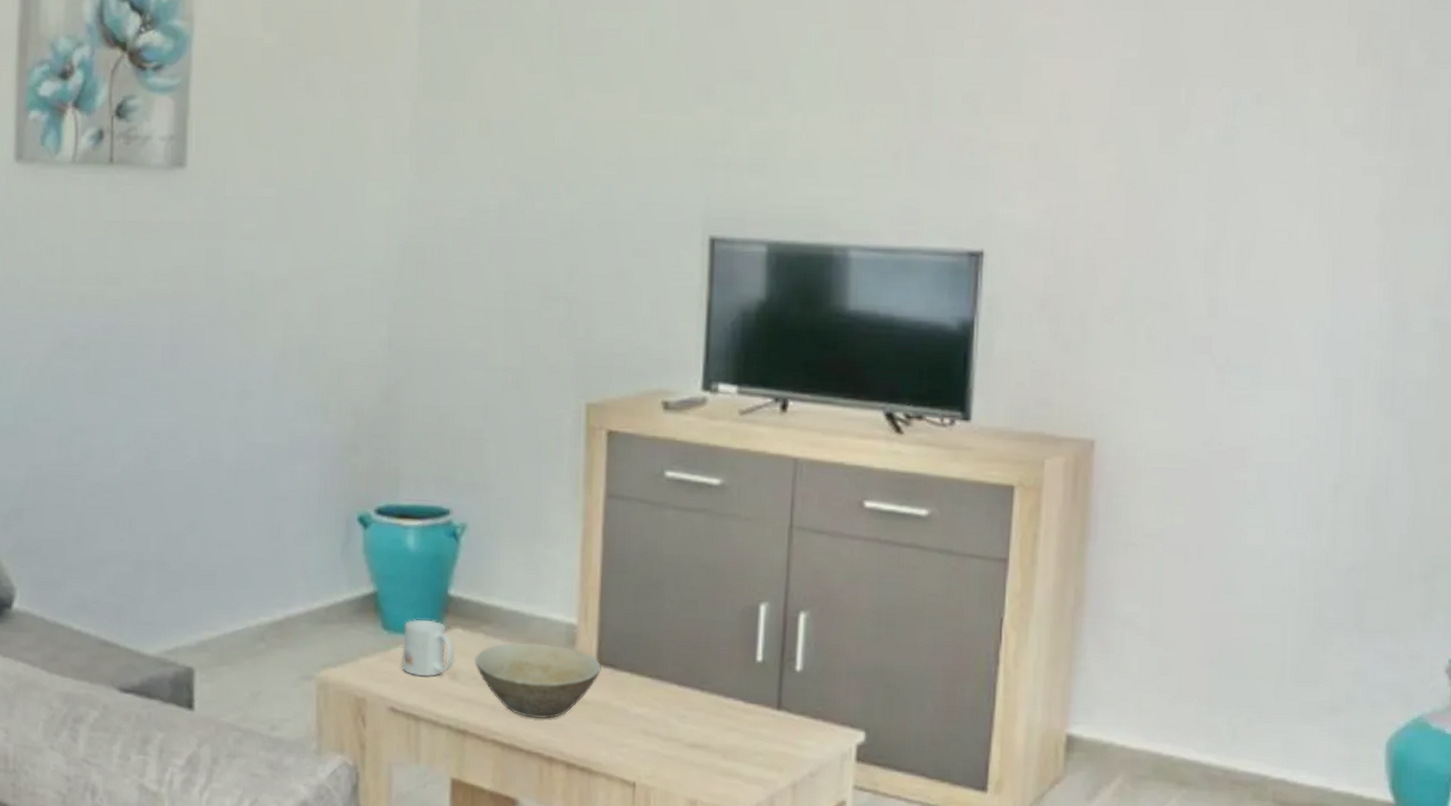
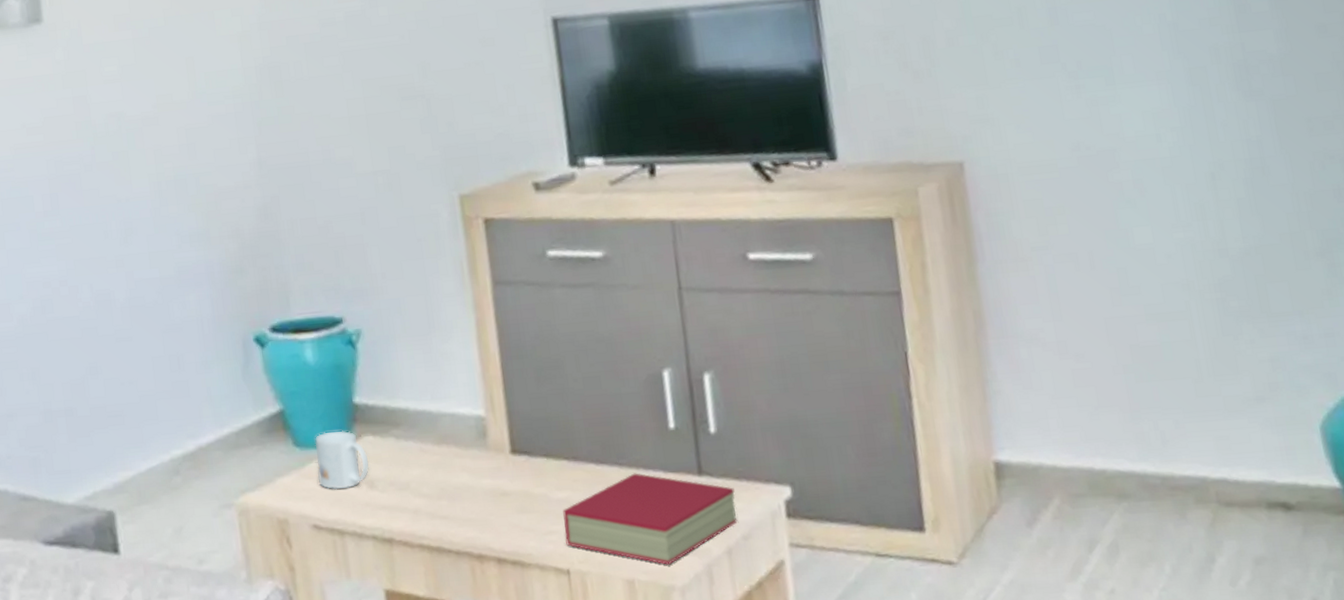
bowl: present [475,642,601,719] -> none [389,439,517,517]
book: none [636,699,810,791] -> present [563,473,738,565]

